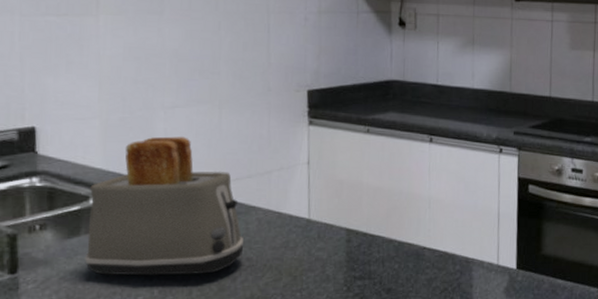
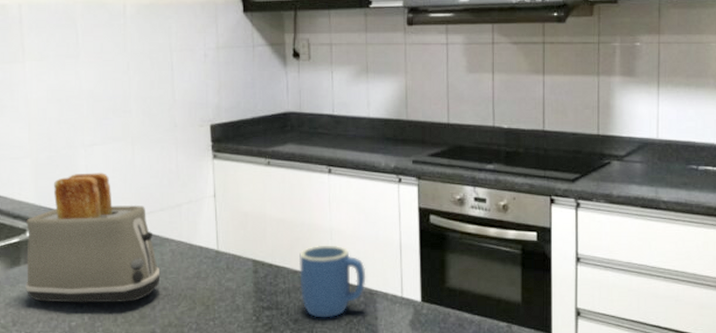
mug: none [394,213,463,287] -> present [300,245,366,318]

